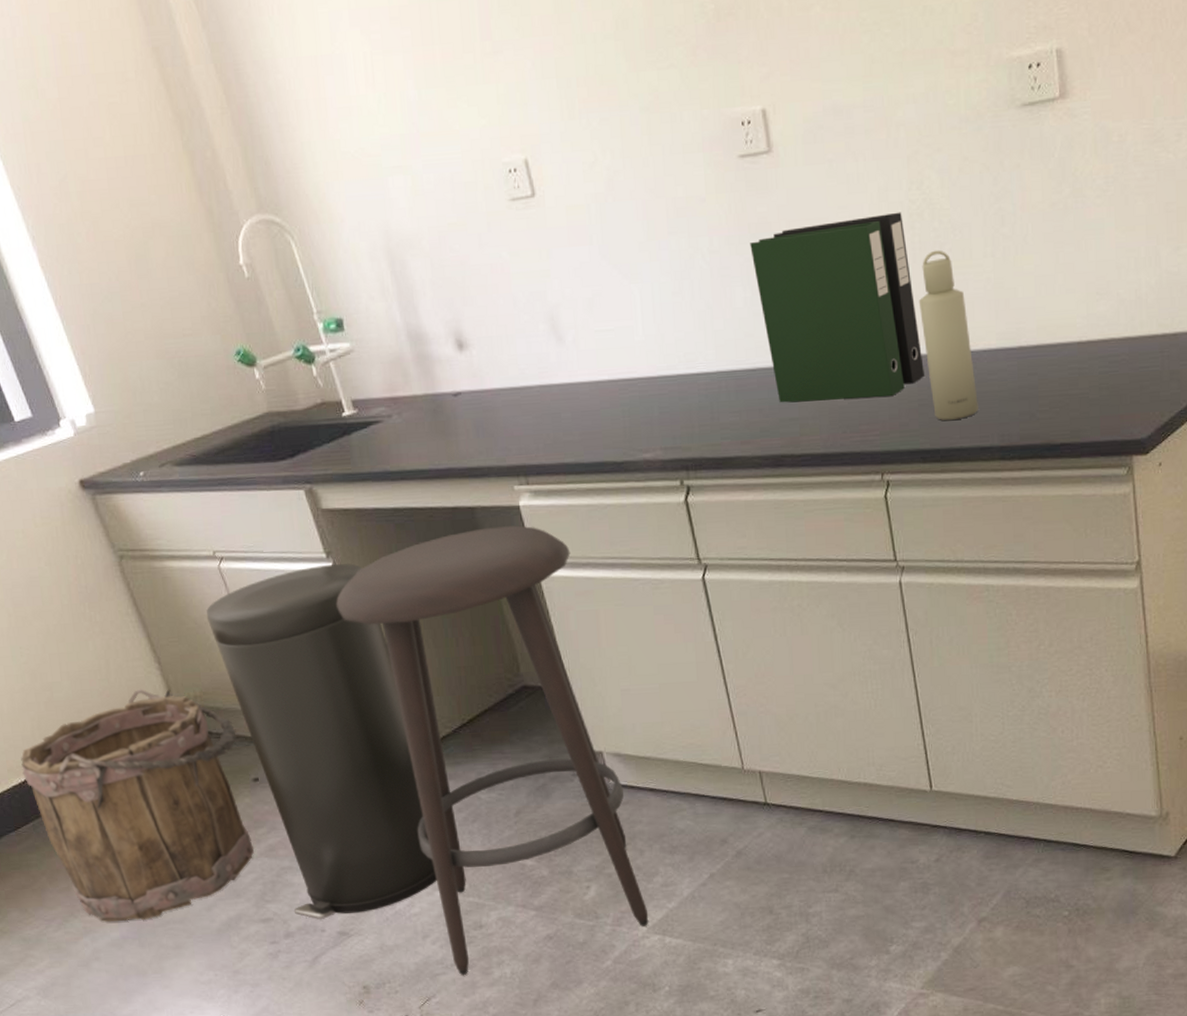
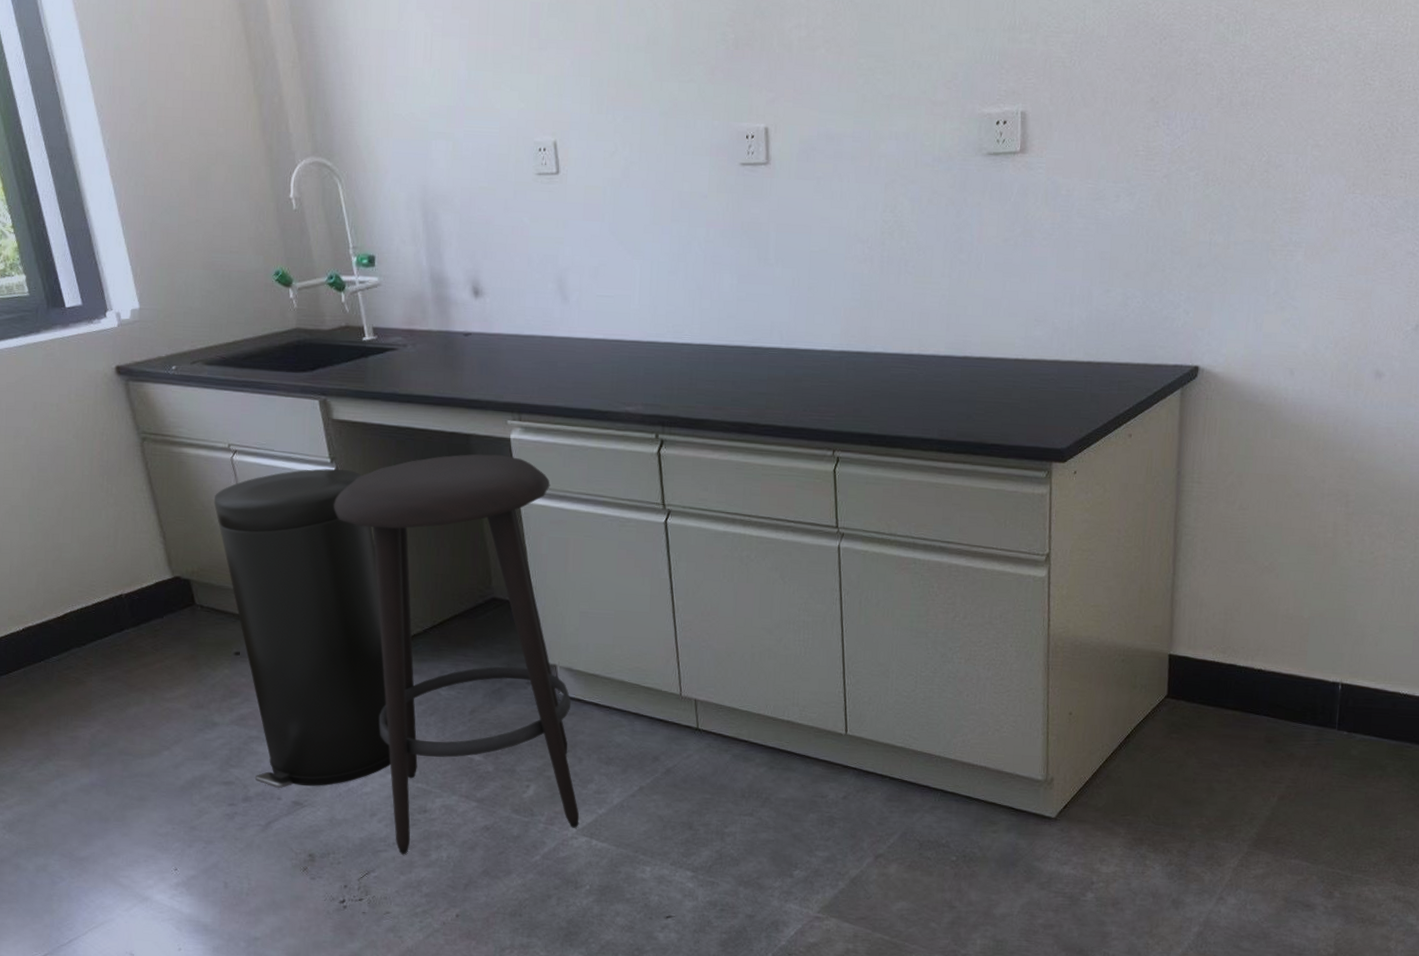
bucket: present [20,688,254,922] -> none [22,558,226,770]
binder: present [750,212,924,403] -> none [741,229,880,384]
bottle: present [918,250,978,421] -> none [881,265,924,412]

